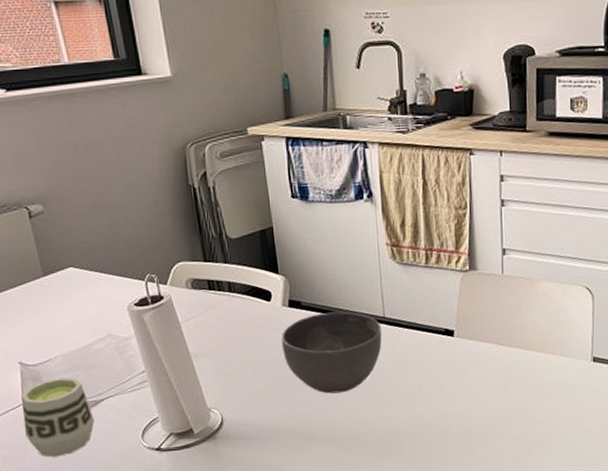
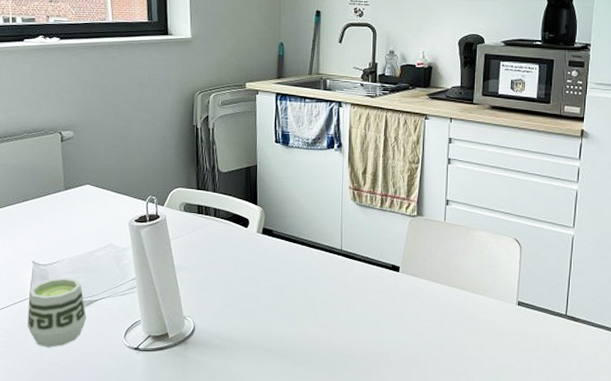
bowl: present [281,311,382,394] -> none [252,241,339,313]

